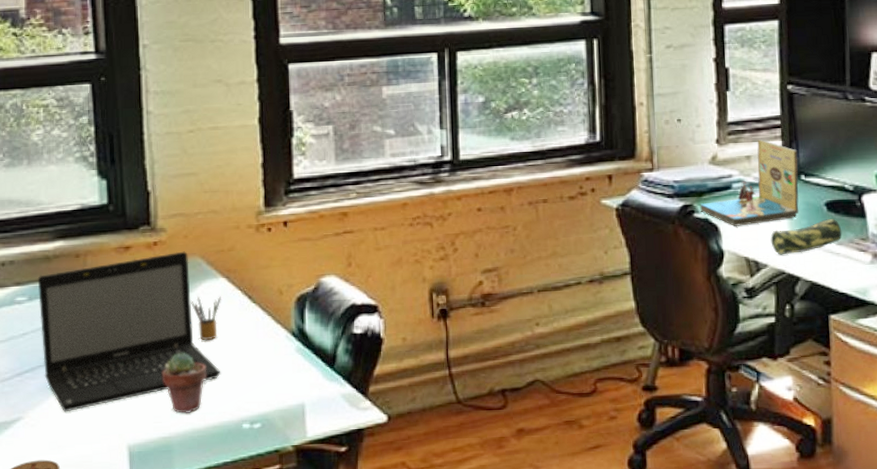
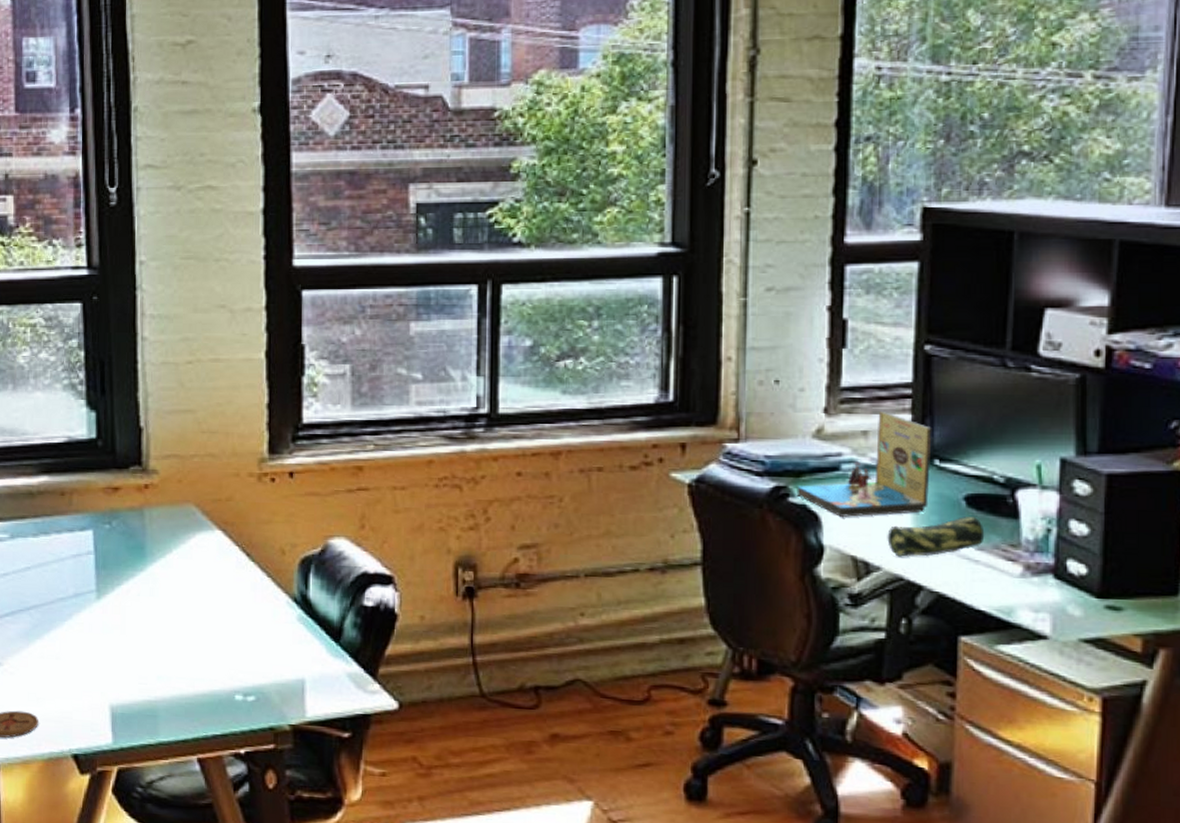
laptop: present [37,251,221,413] -> none [20,497,214,663]
potted succulent: present [162,353,206,413] -> none [150,610,197,677]
pencil box: present [191,296,221,341] -> none [183,549,216,599]

